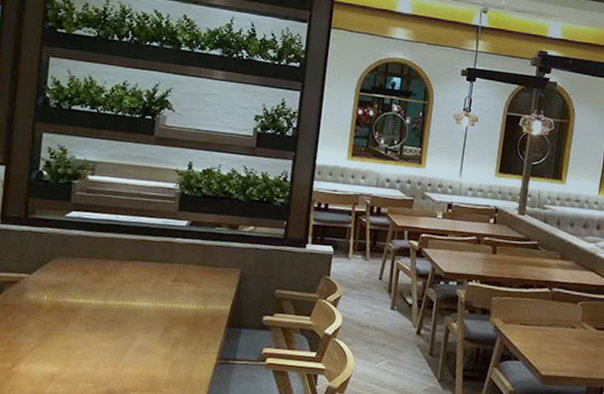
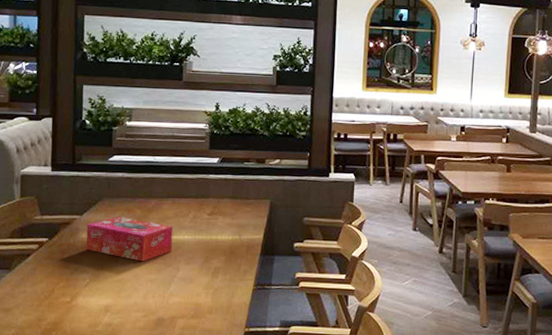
tissue box: none [33,277,132,328] -> present [86,216,173,262]

